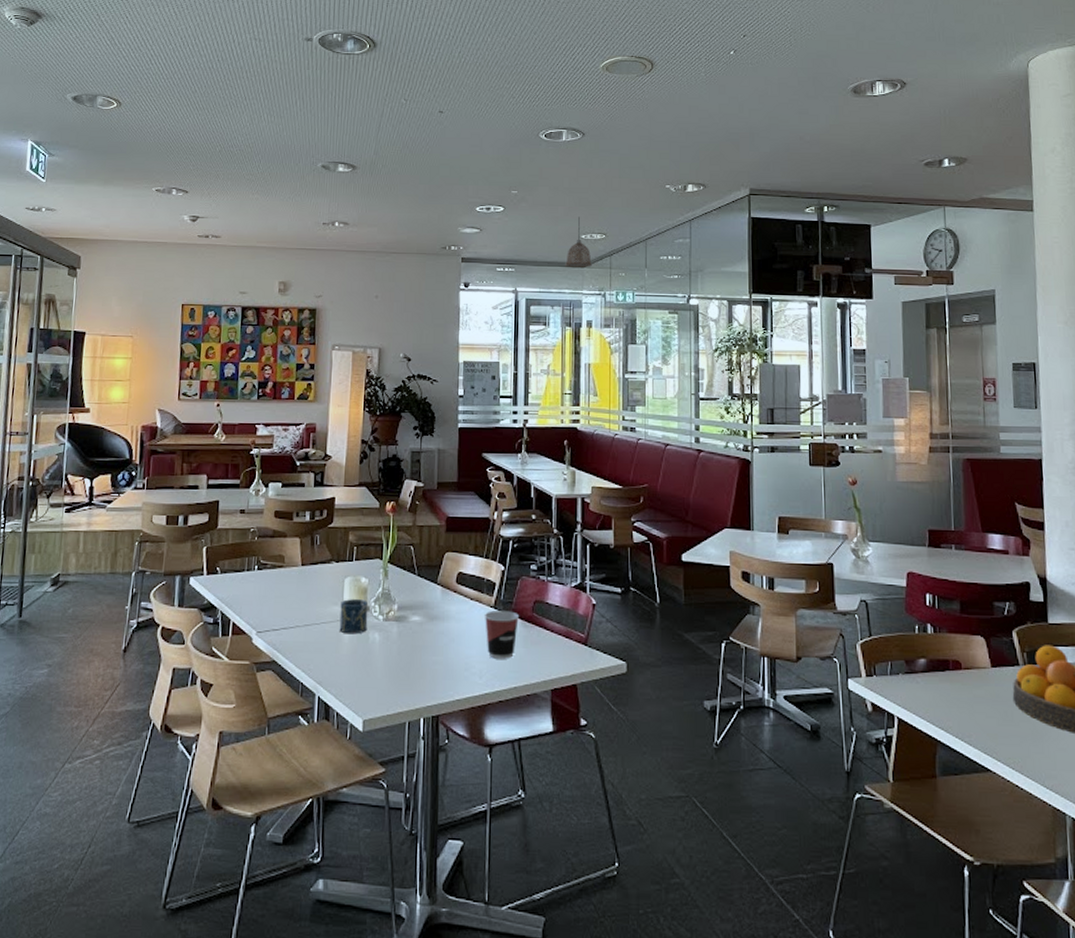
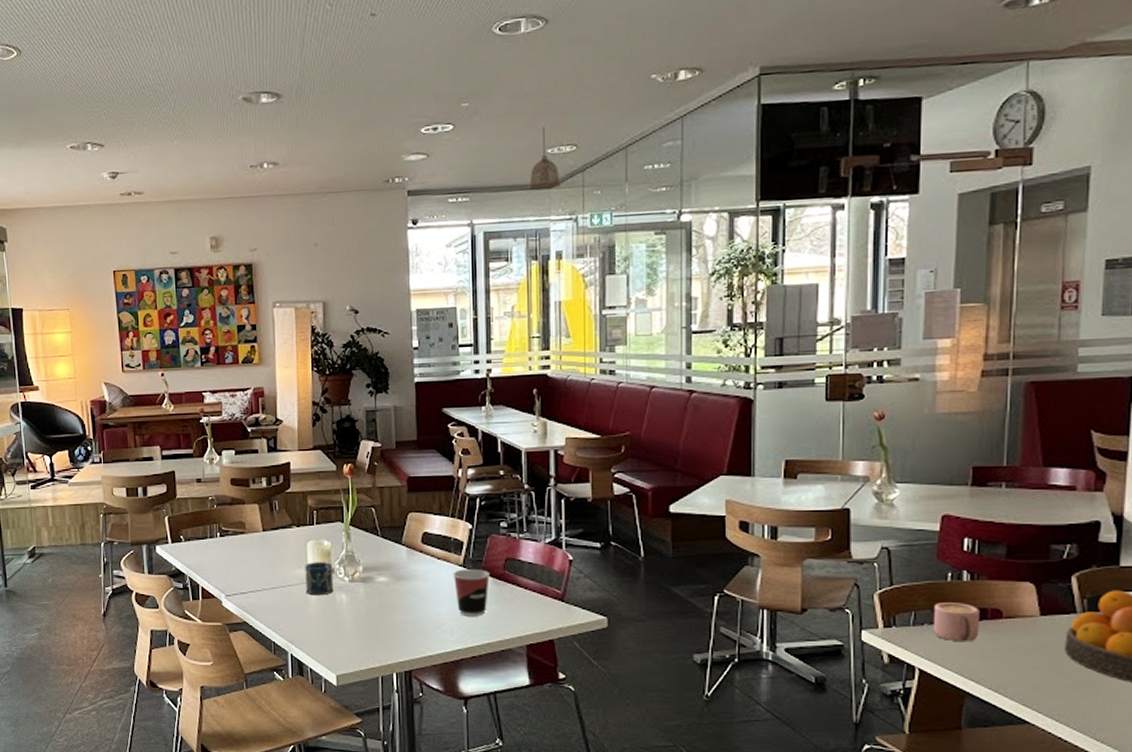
mug: none [906,653,944,692] -> present [933,603,980,642]

